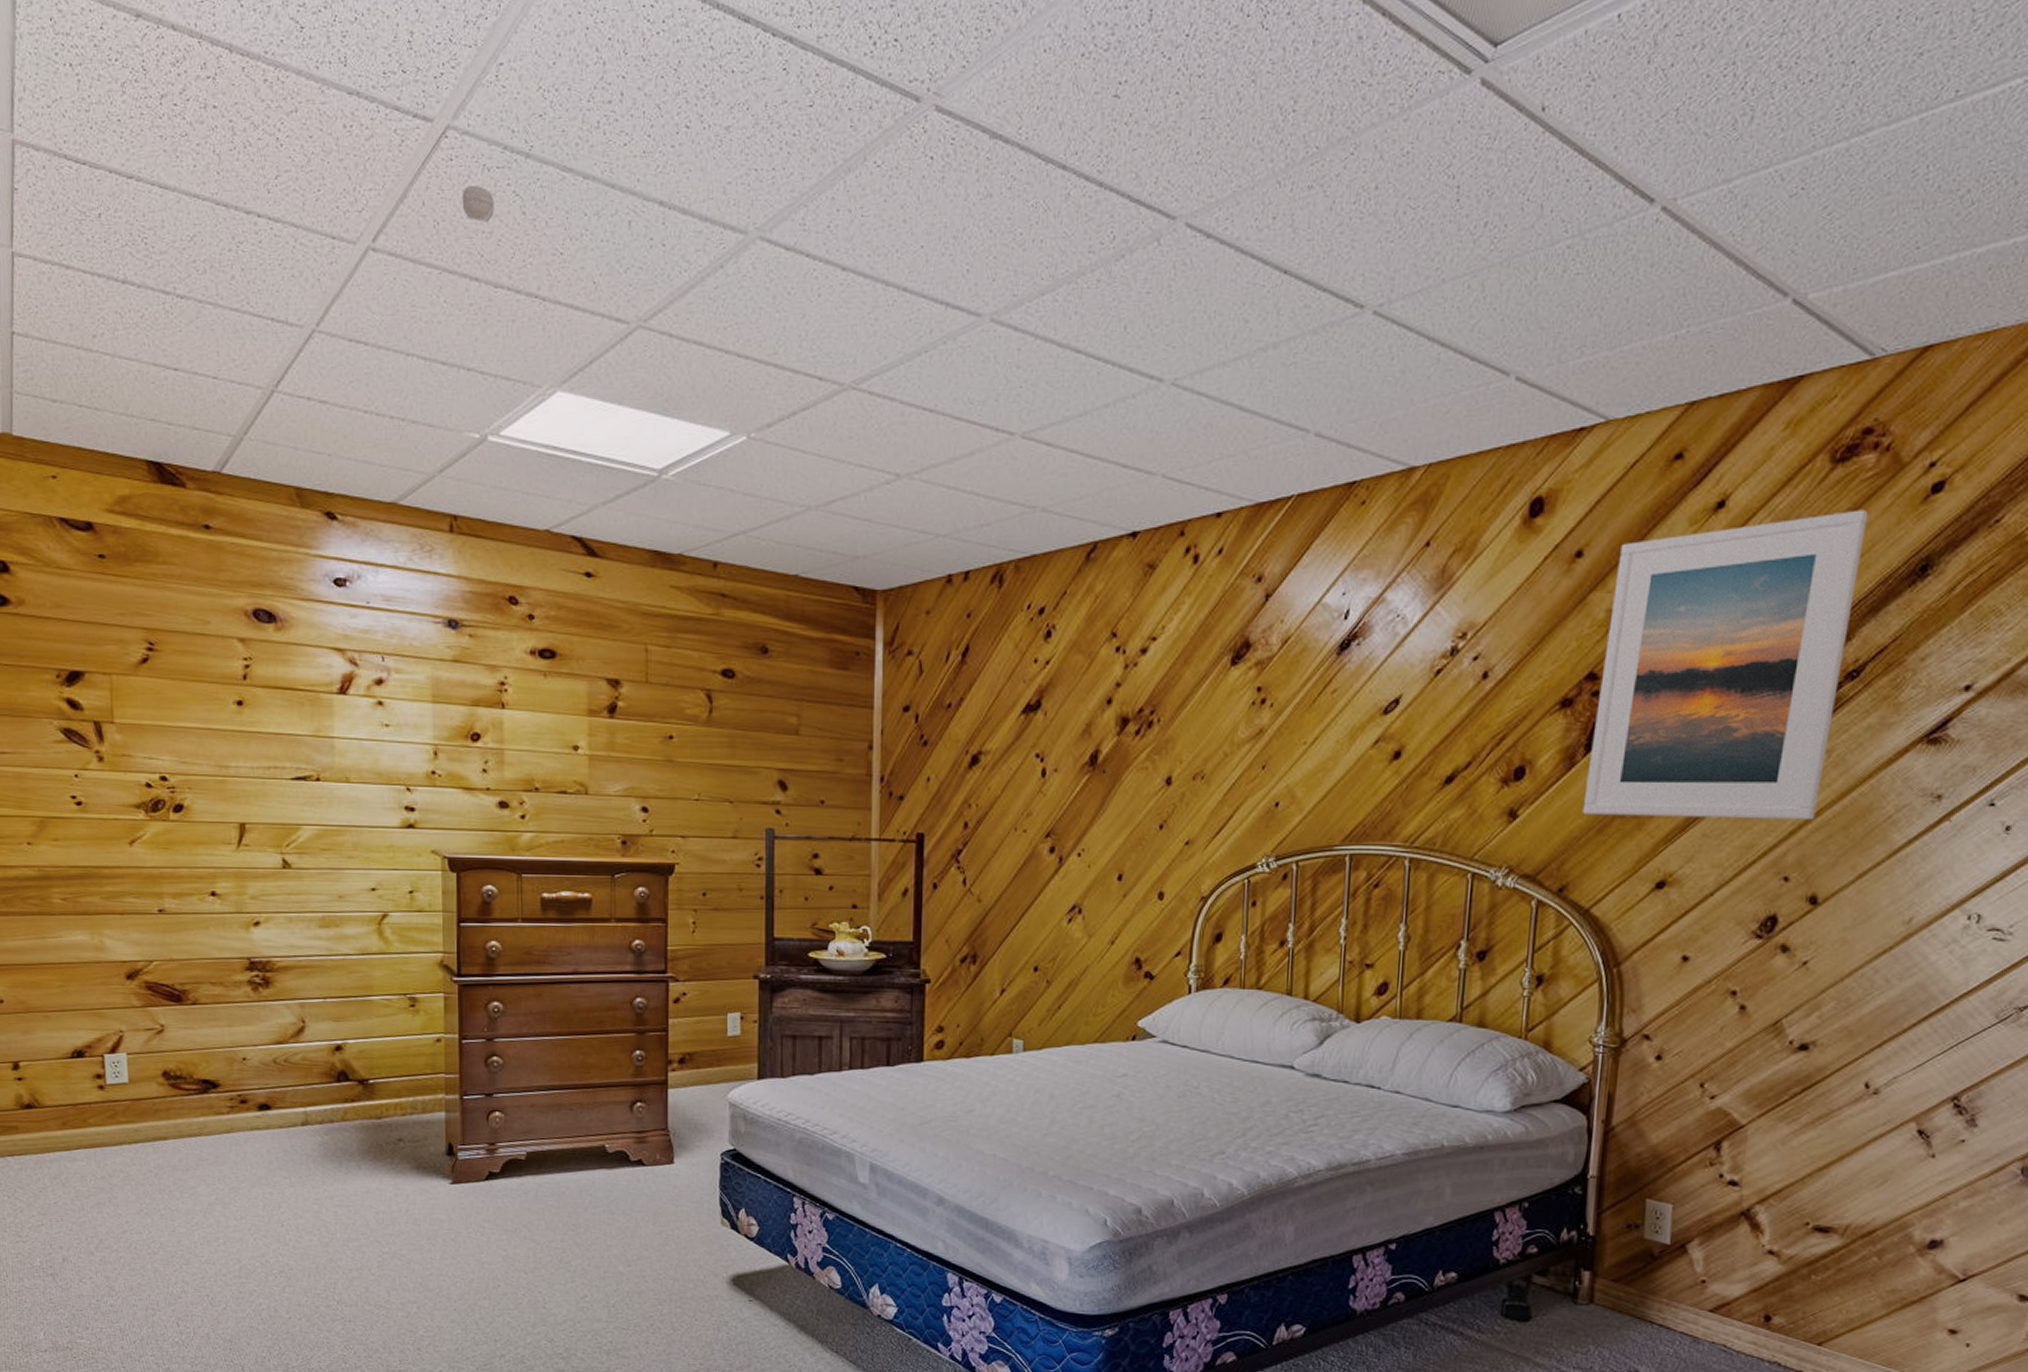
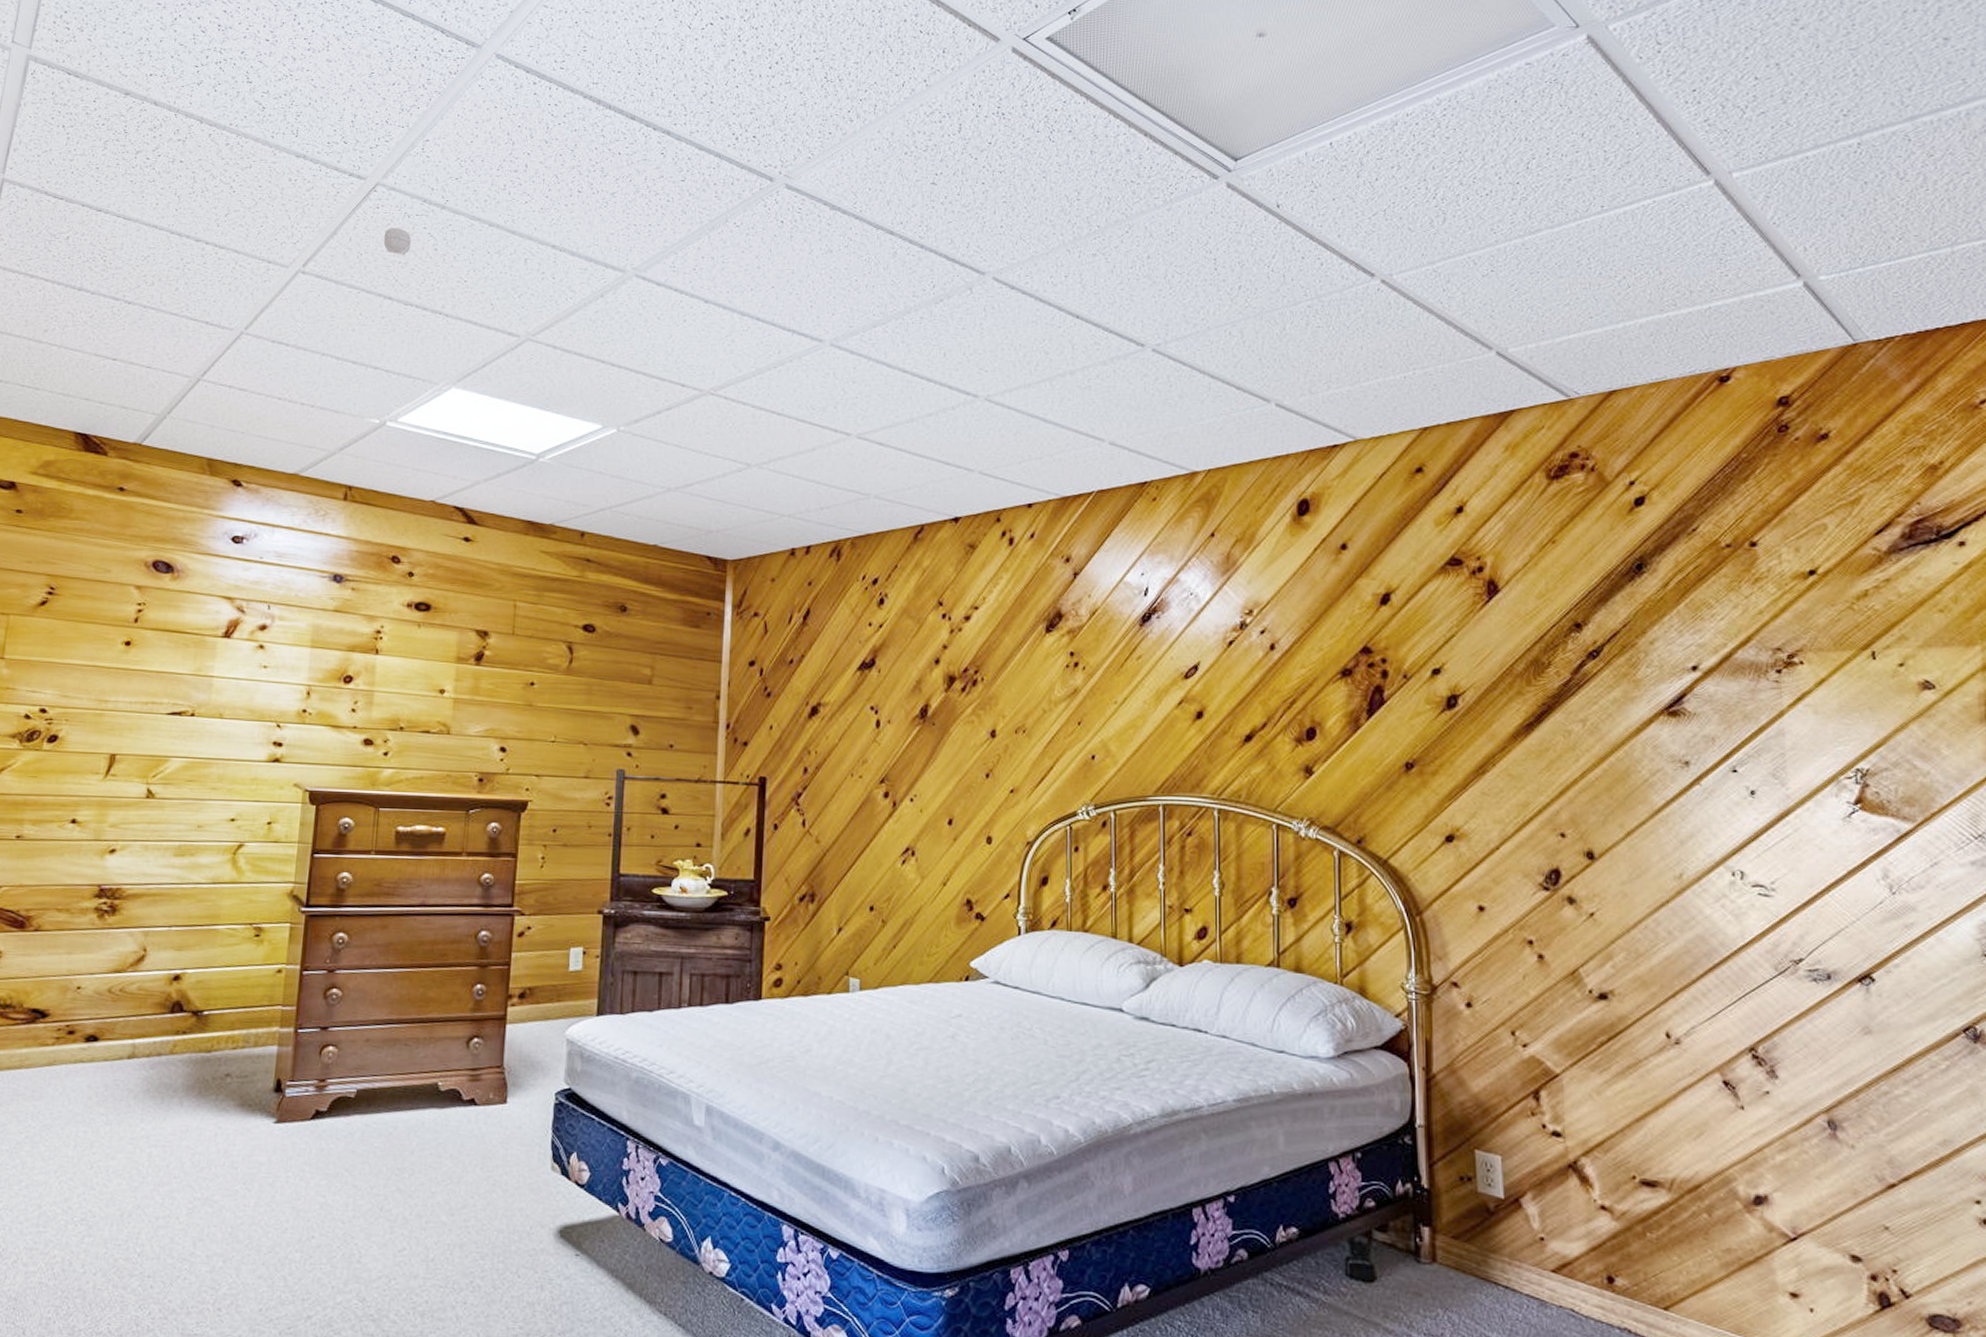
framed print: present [1582,509,1869,820] -> none [1371,517,1585,782]

